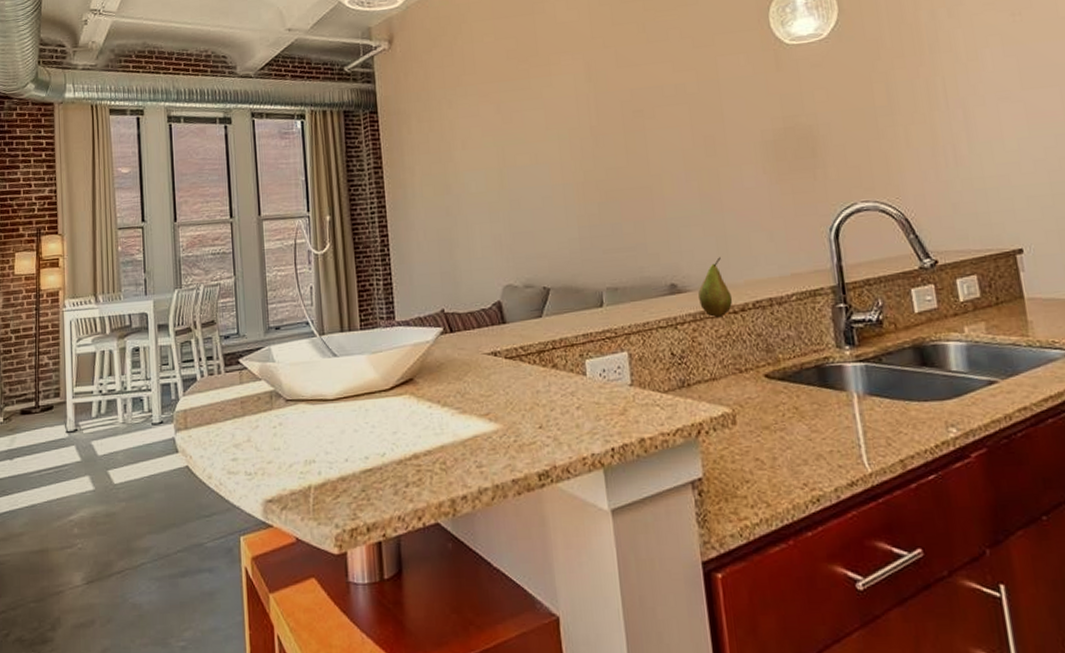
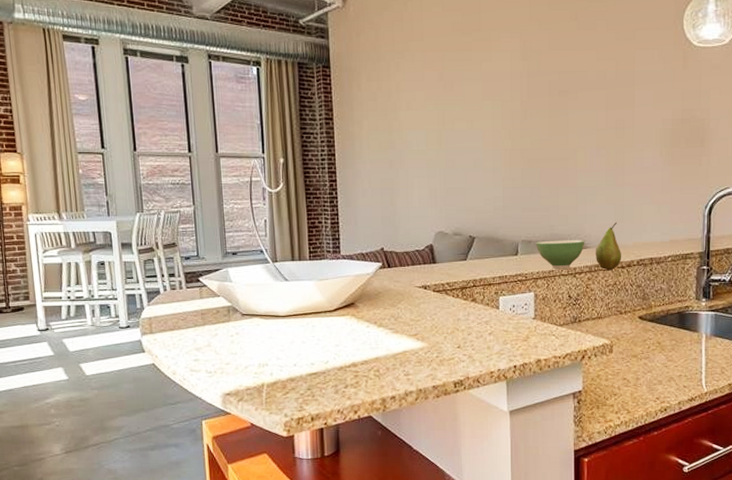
bowl: none [623,282,685,321] -> present [536,240,585,269]

